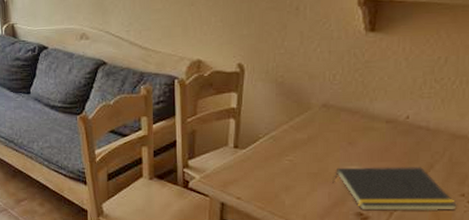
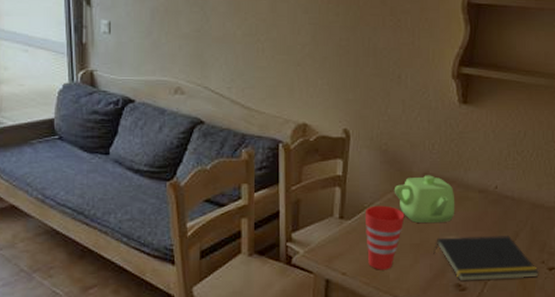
cup: none [261,136,302,196] -> present [366,205,405,270]
teapot: none [290,106,359,154] -> present [394,175,455,224]

